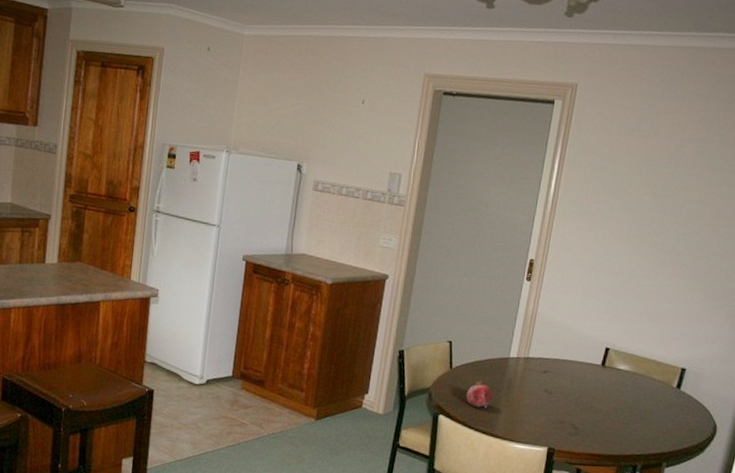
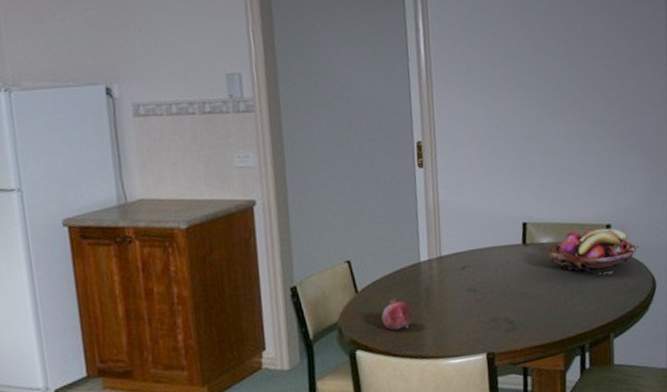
fruit basket: none [621,366,708,407] -> present [546,228,639,274]

